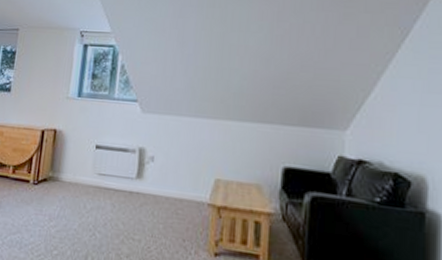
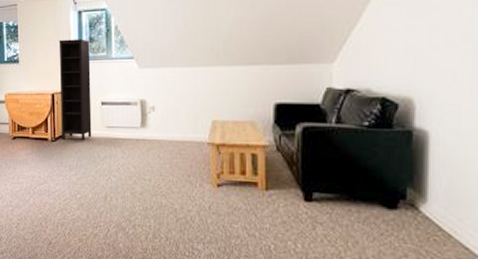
bookcase: none [46,72,93,188] -> present [58,39,92,141]

